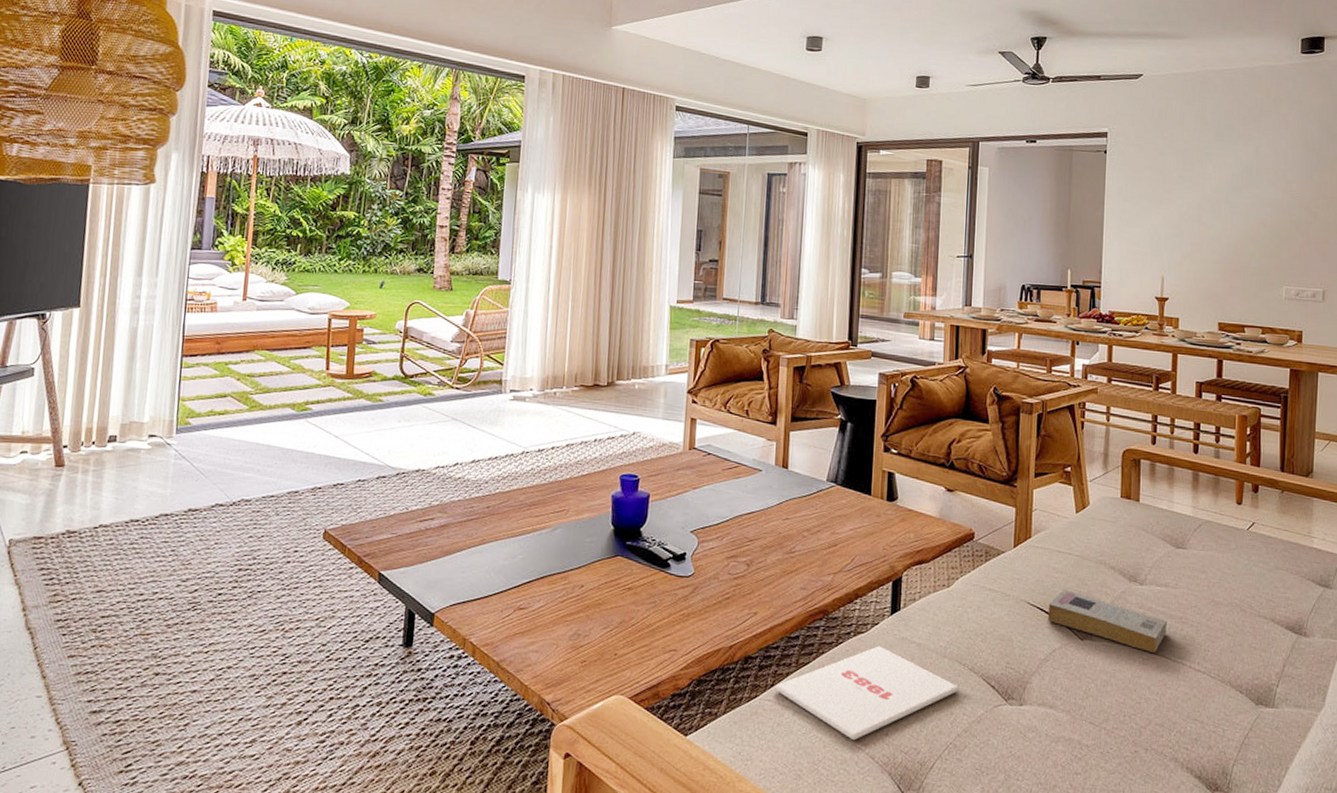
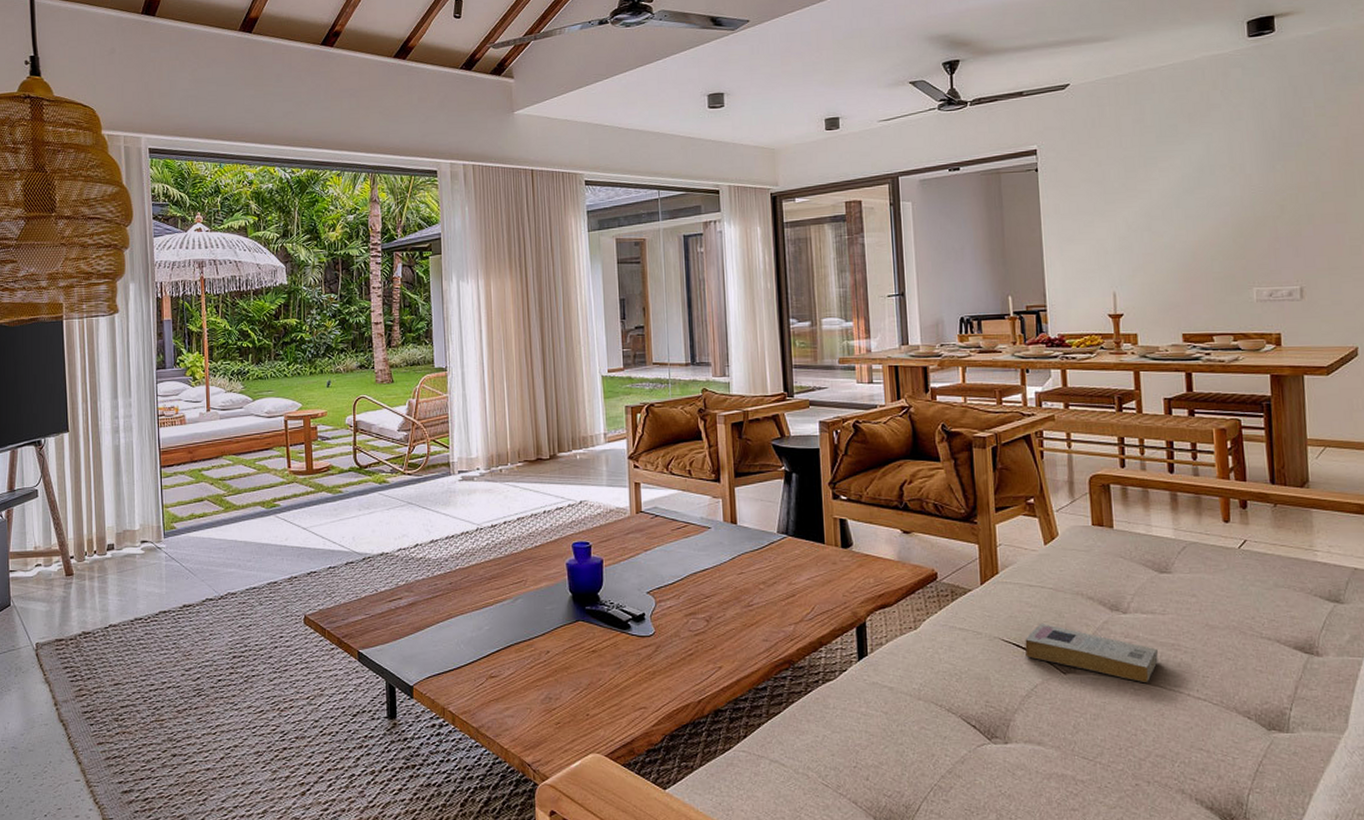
magazine: present [775,646,959,741] -> none [748,692,938,787]

